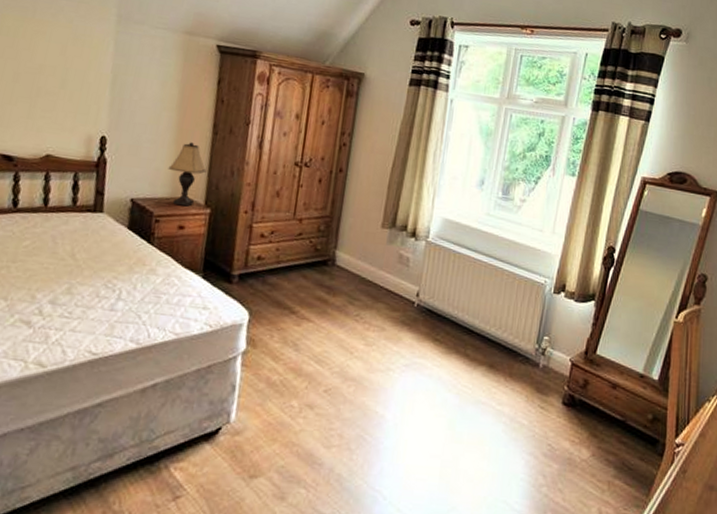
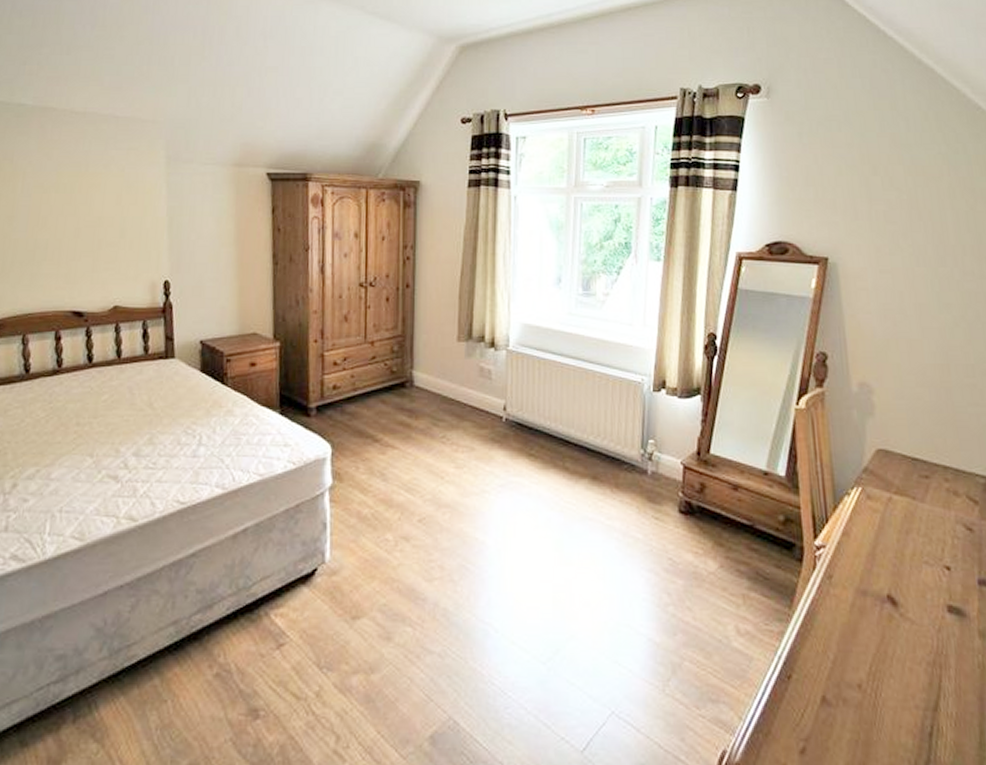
lamp: present [168,142,207,207] -> none [233,276,271,342]

